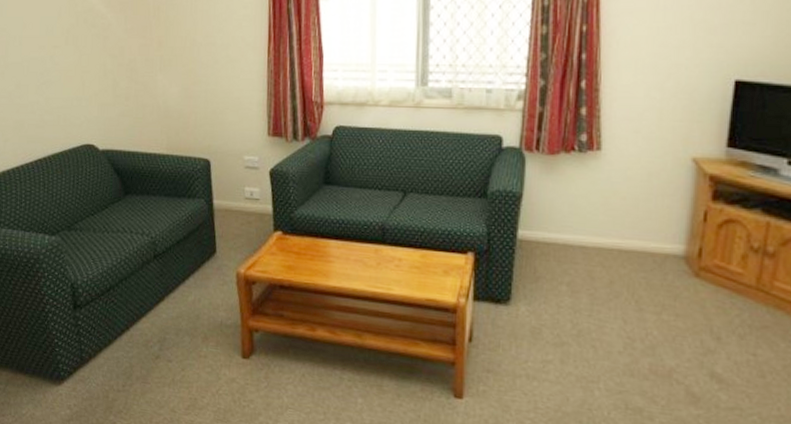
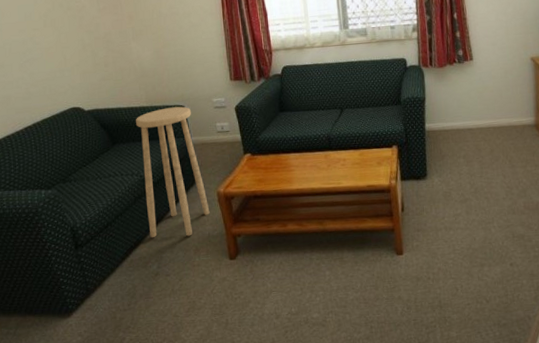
stool: none [153,159,226,320] -> present [136,106,210,238]

